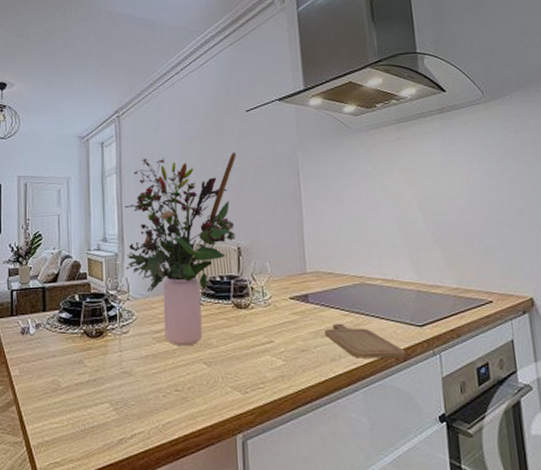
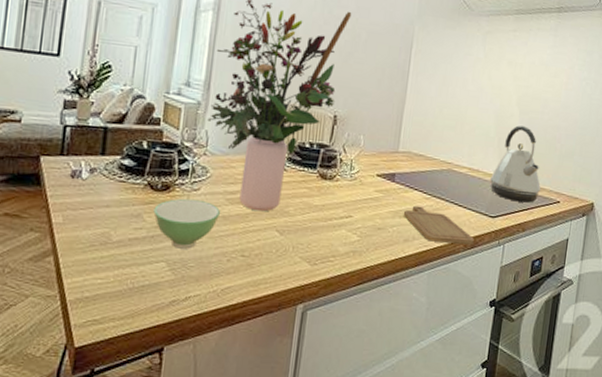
bowl: none [92,341,151,389] -> present [153,198,221,249]
kettle: none [407,229,468,307] -> present [489,125,541,203]

